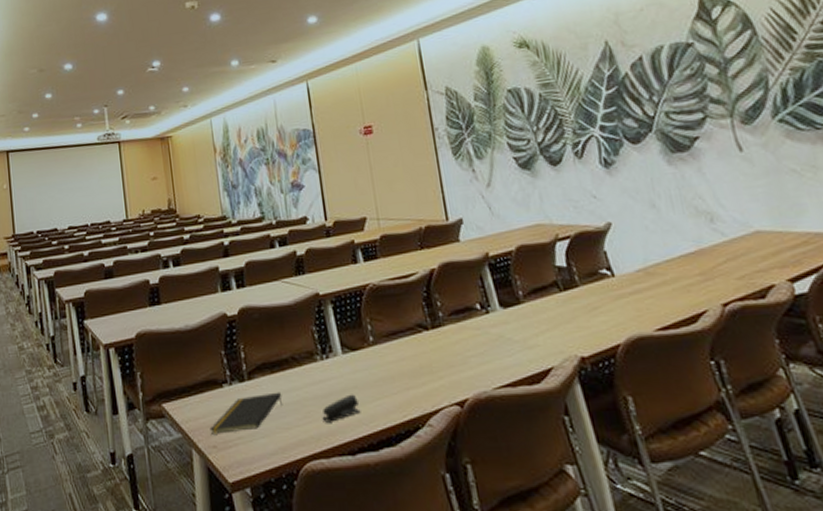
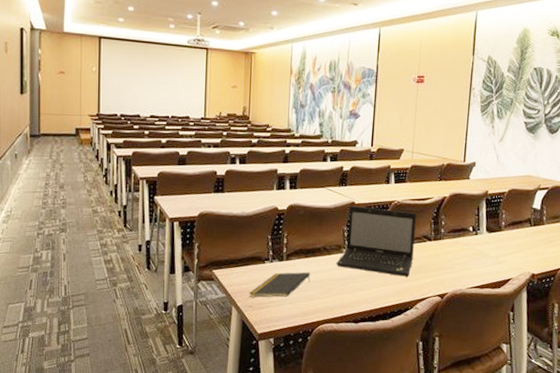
laptop: none [310,295,411,383] -> present [336,206,416,277]
stapler: present [322,394,361,423] -> none [338,280,368,298]

